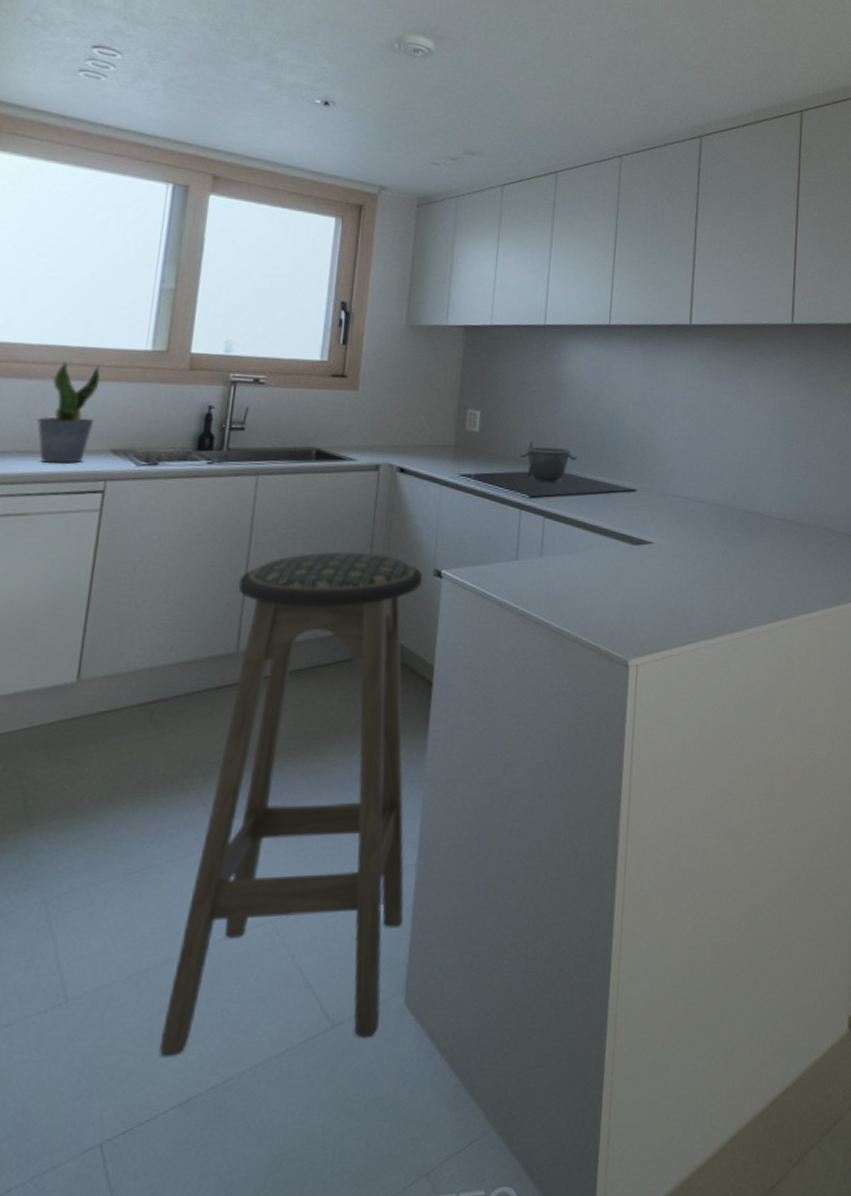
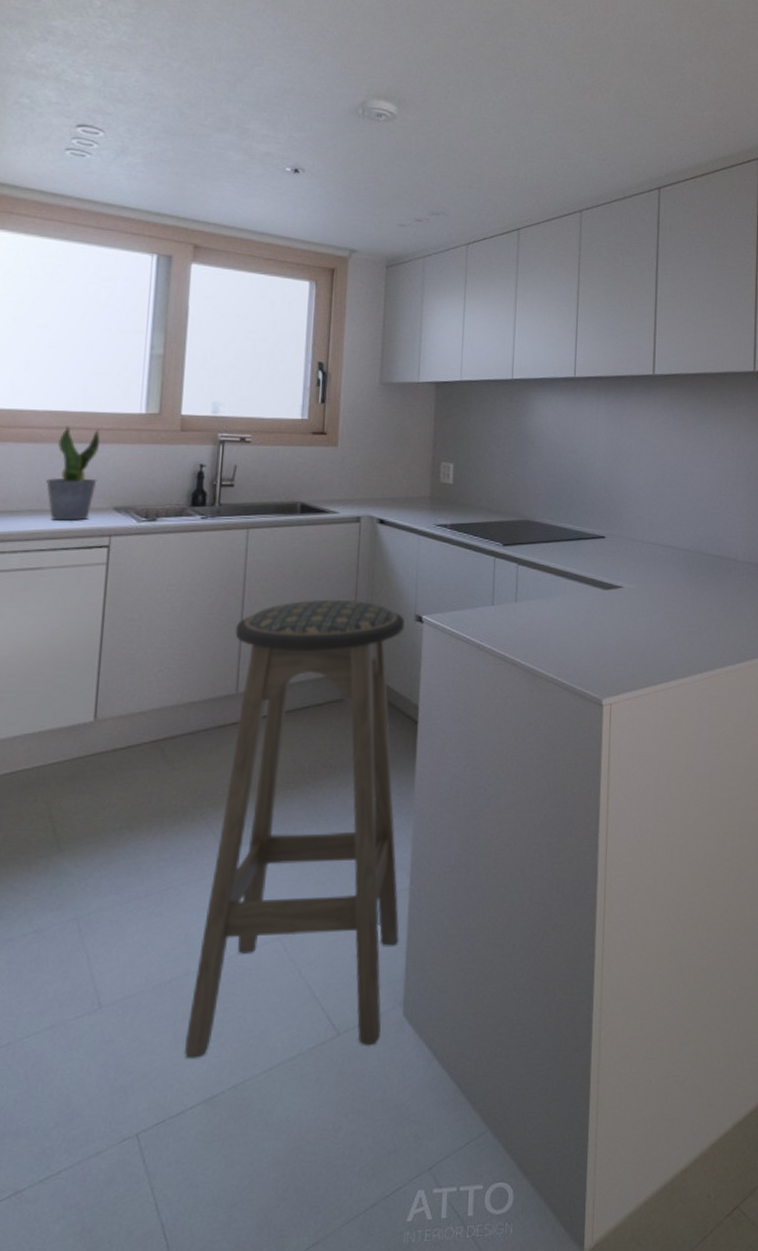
cooking pot: present [519,442,578,482] -> none [491,492,548,530]

